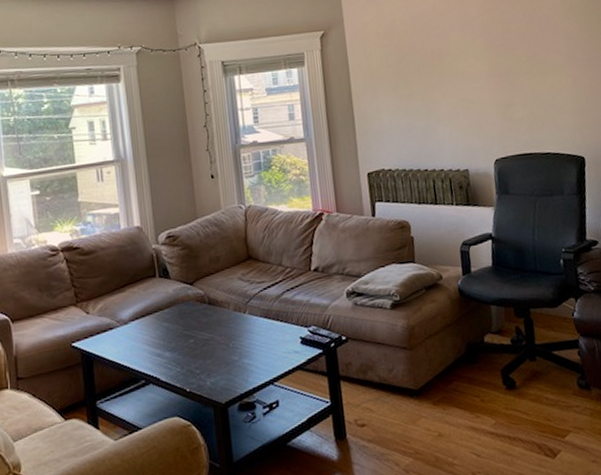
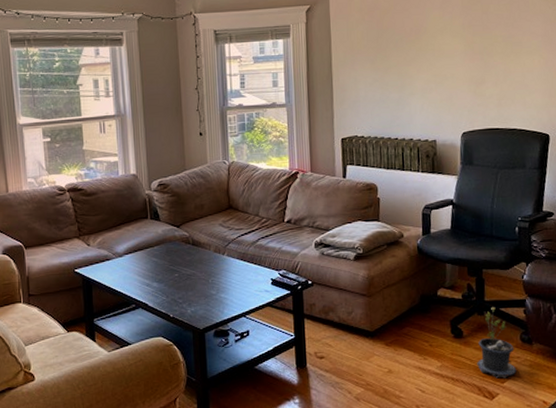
potted plant: none [533,351,578,433] -> present [477,307,517,379]

